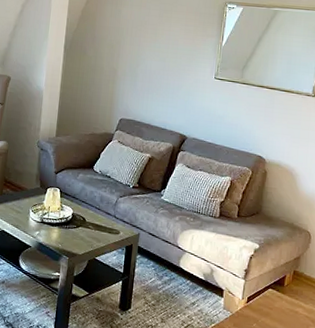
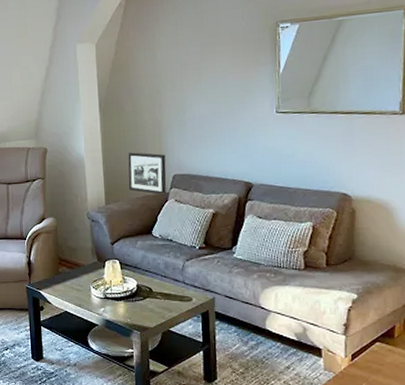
picture frame: none [79,92,116,136] -> present [128,152,167,195]

